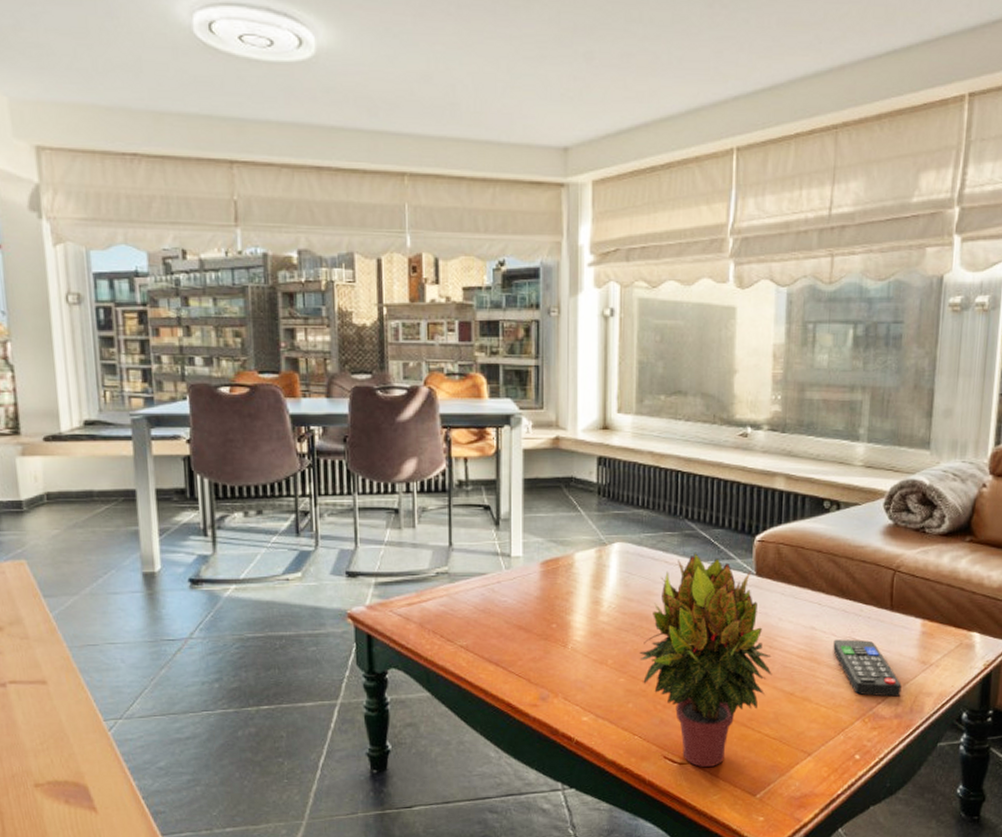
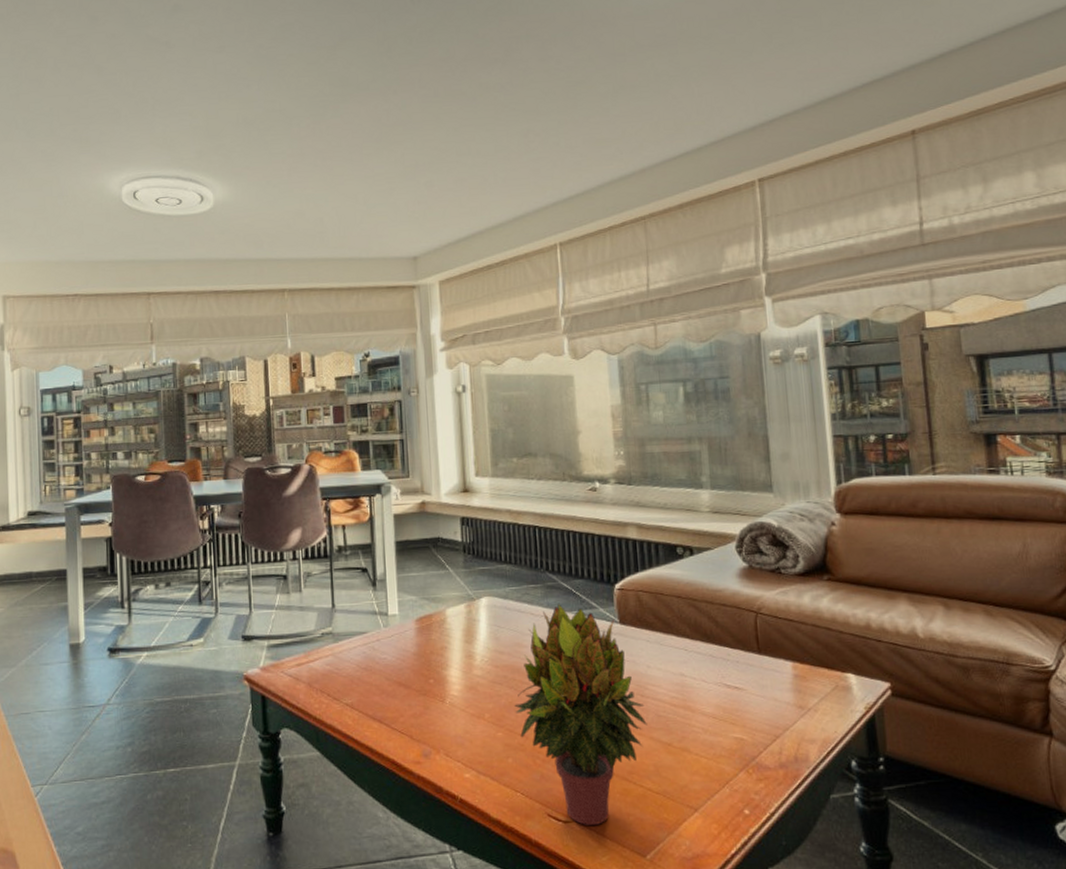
remote control: present [833,639,902,697] -> none [705,685,783,745]

